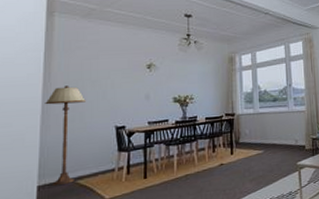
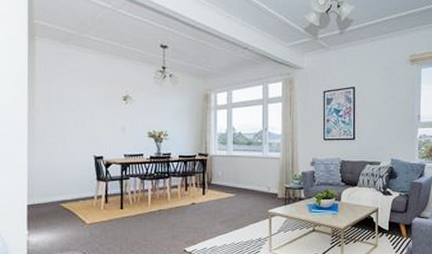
floor lamp: present [45,85,86,185] -> none [30,112,67,206]

